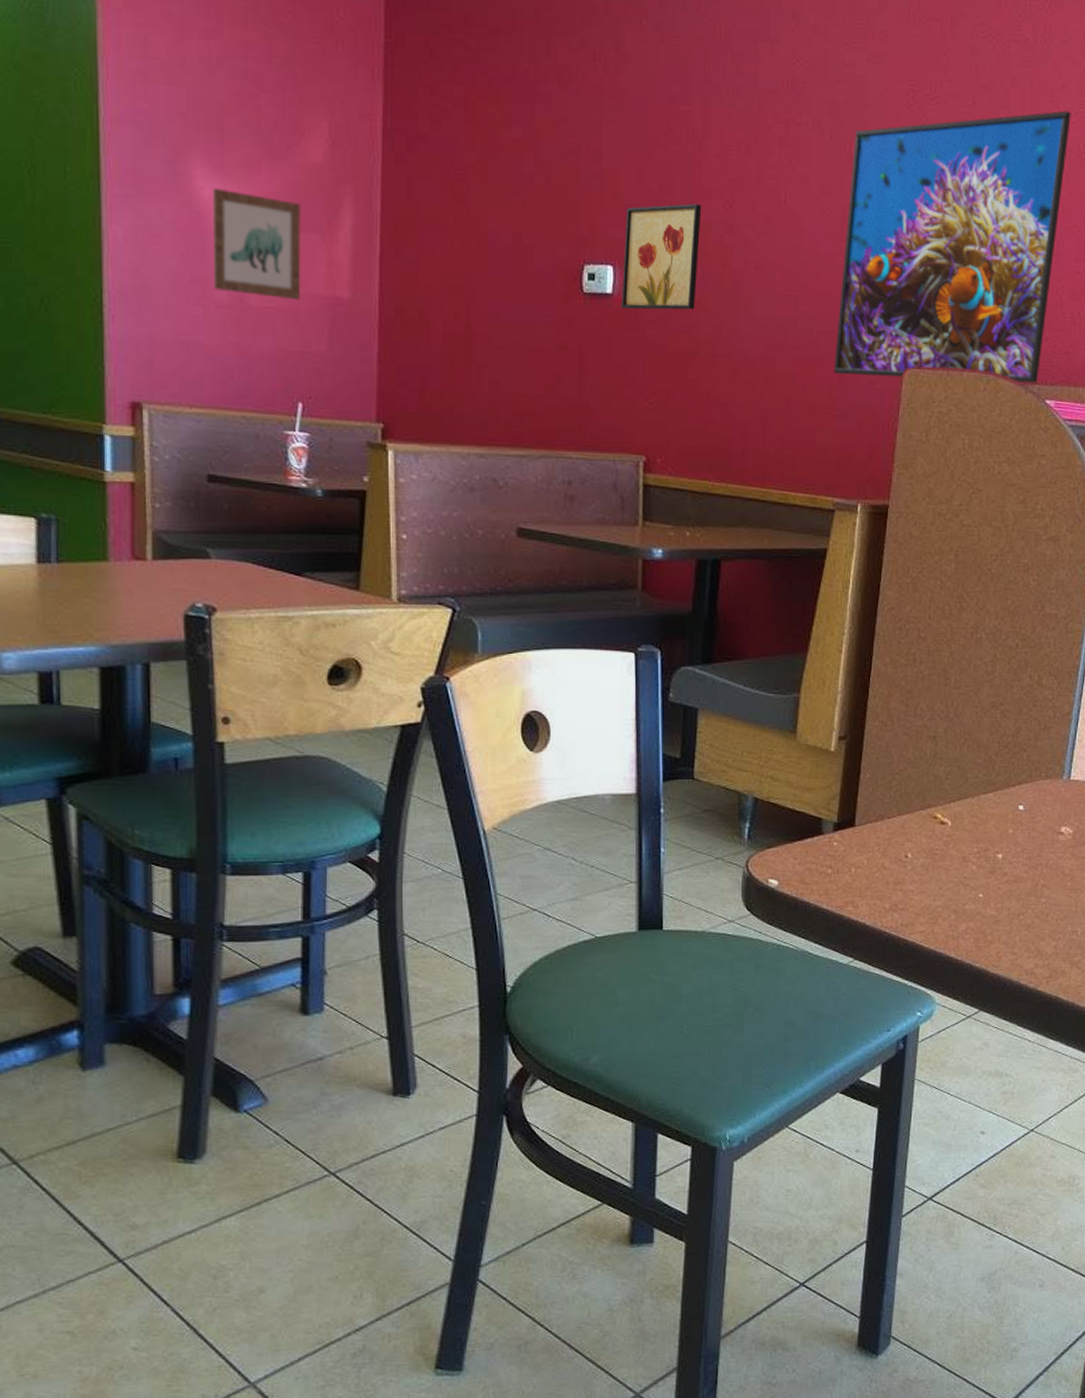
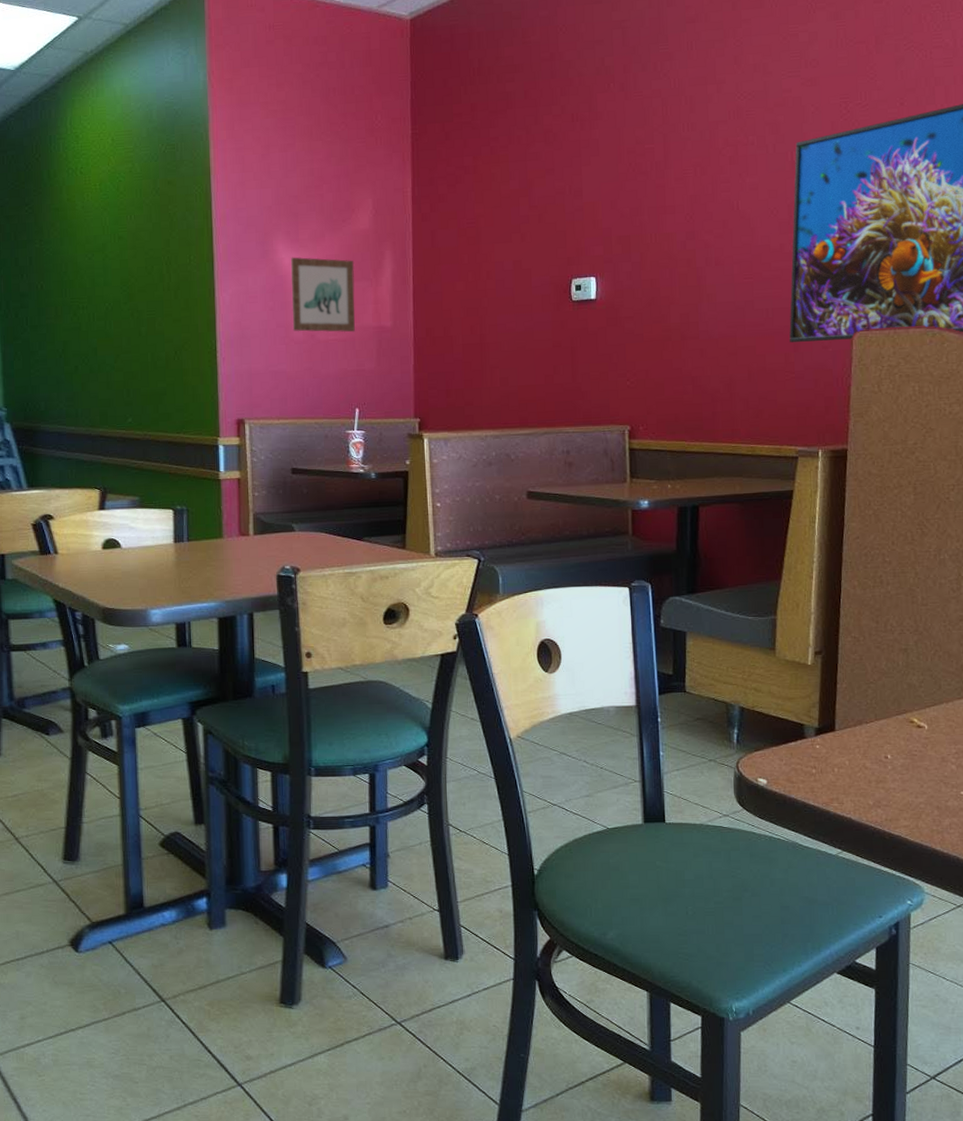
wall art: present [621,203,702,310] -> none [603,219,667,310]

